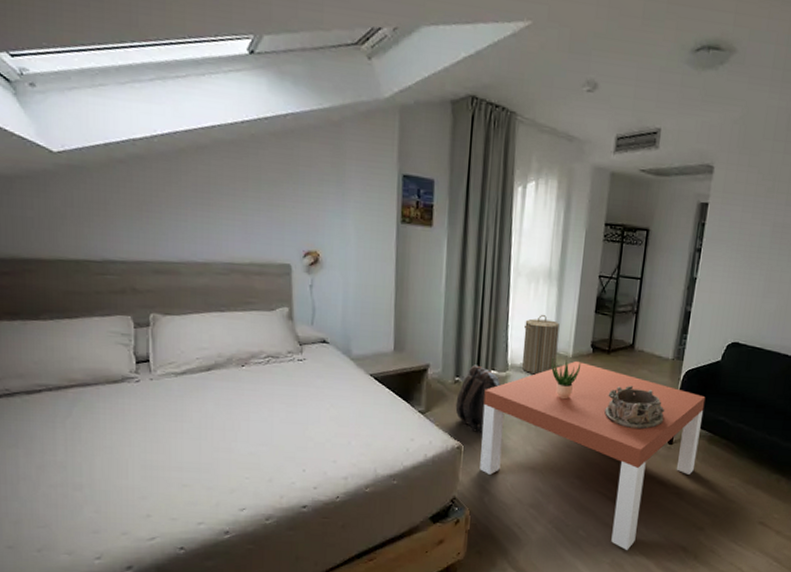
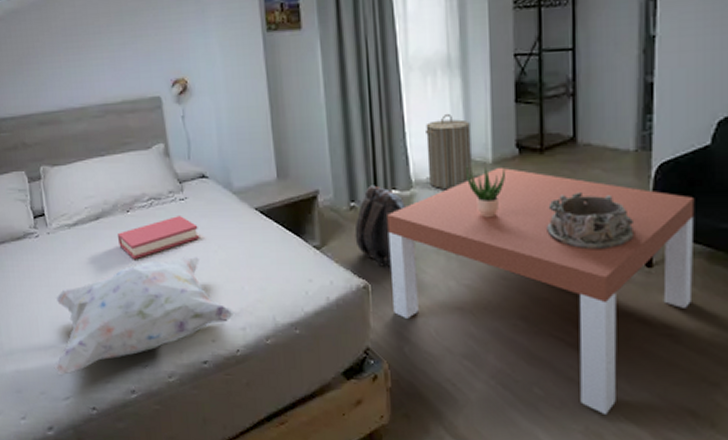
decorative pillow: none [141,412,339,516] -> present [54,257,235,375]
hardback book: none [228,374,313,412] -> present [117,216,199,260]

